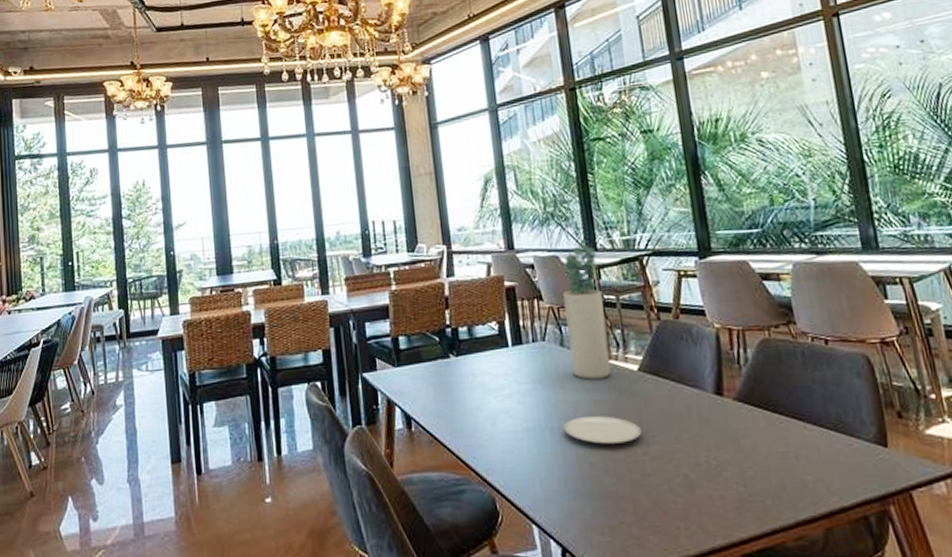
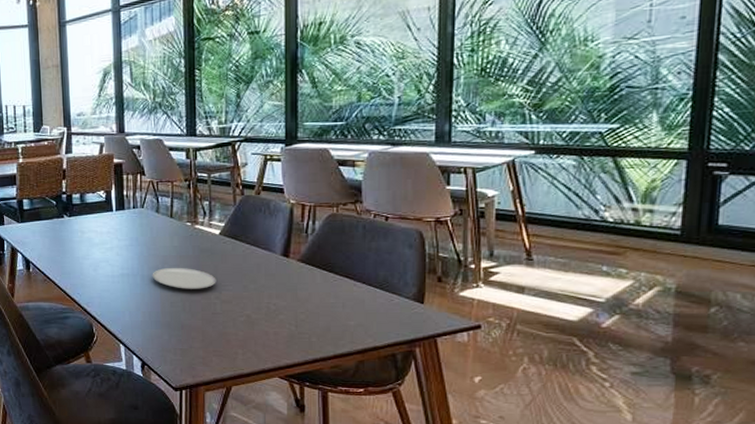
vase: present [563,233,612,380] -> none [163,121,197,240]

